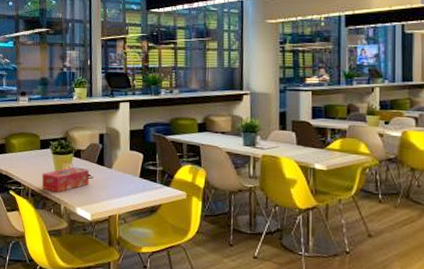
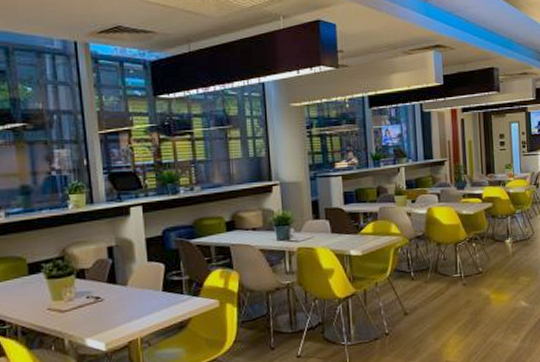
tissue box: present [41,167,90,193] -> none [34,290,100,326]

